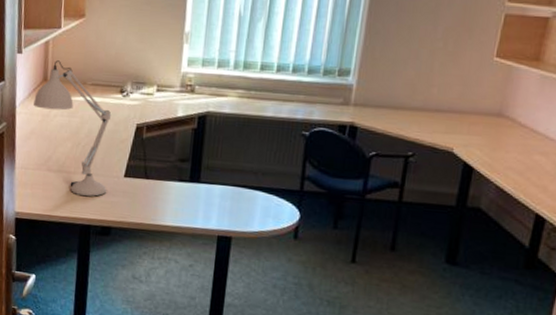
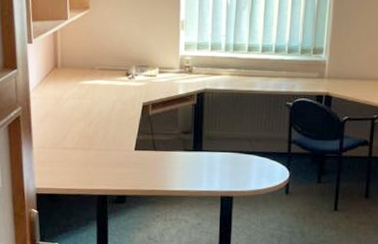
desk lamp: present [33,60,112,197] -> none [46,49,120,169]

